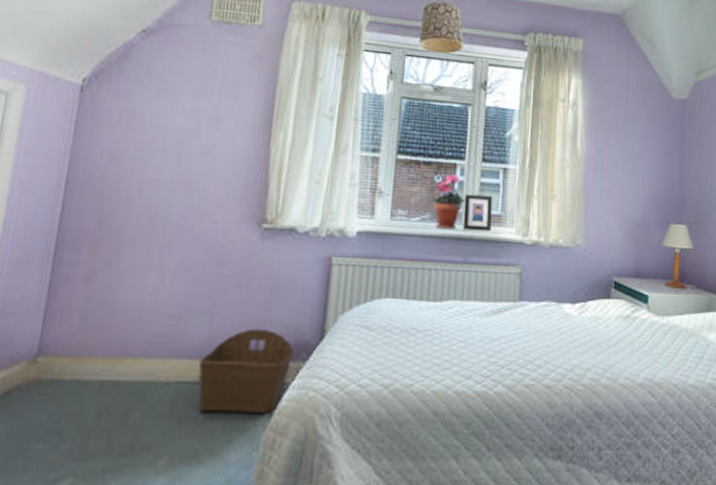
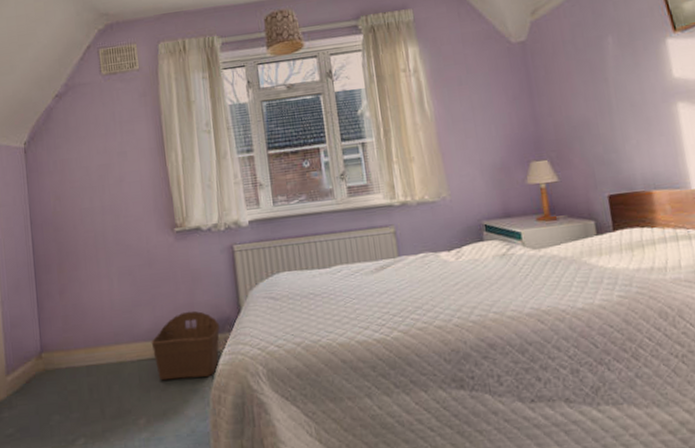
potted plant: present [431,174,466,229] -> none [303,157,334,207]
picture frame: present [462,194,493,232] -> none [332,169,361,203]

